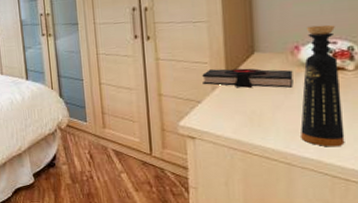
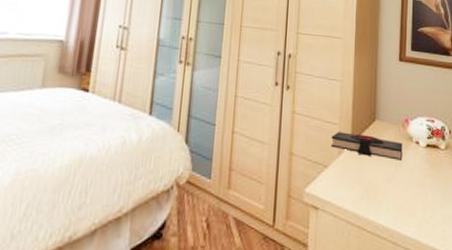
bottle: present [300,24,345,147] -> none [405,102,437,227]

